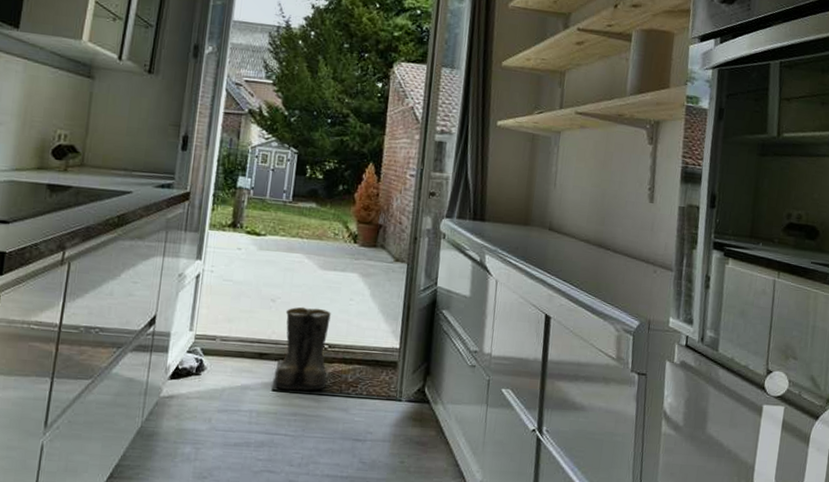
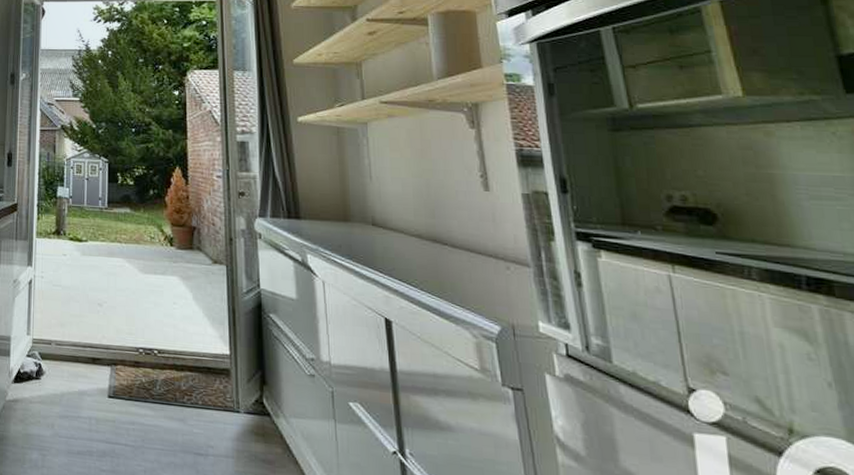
boots: present [275,306,331,391] -> none [110,311,160,398]

